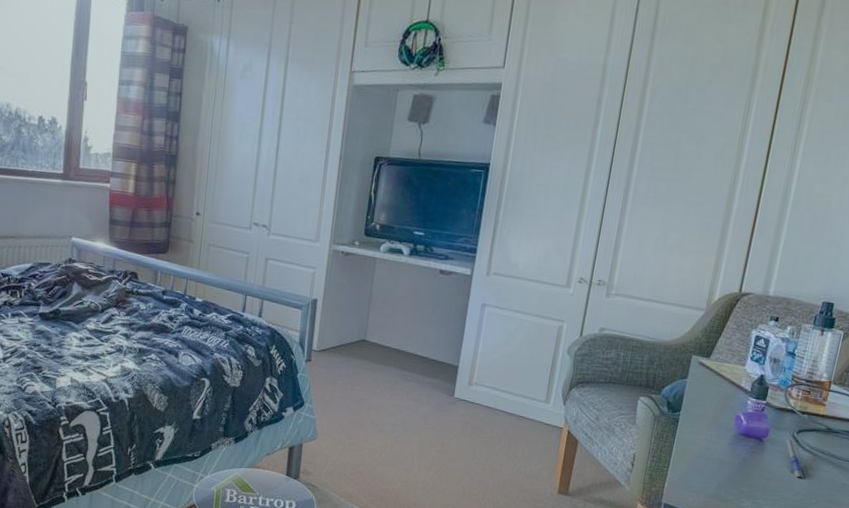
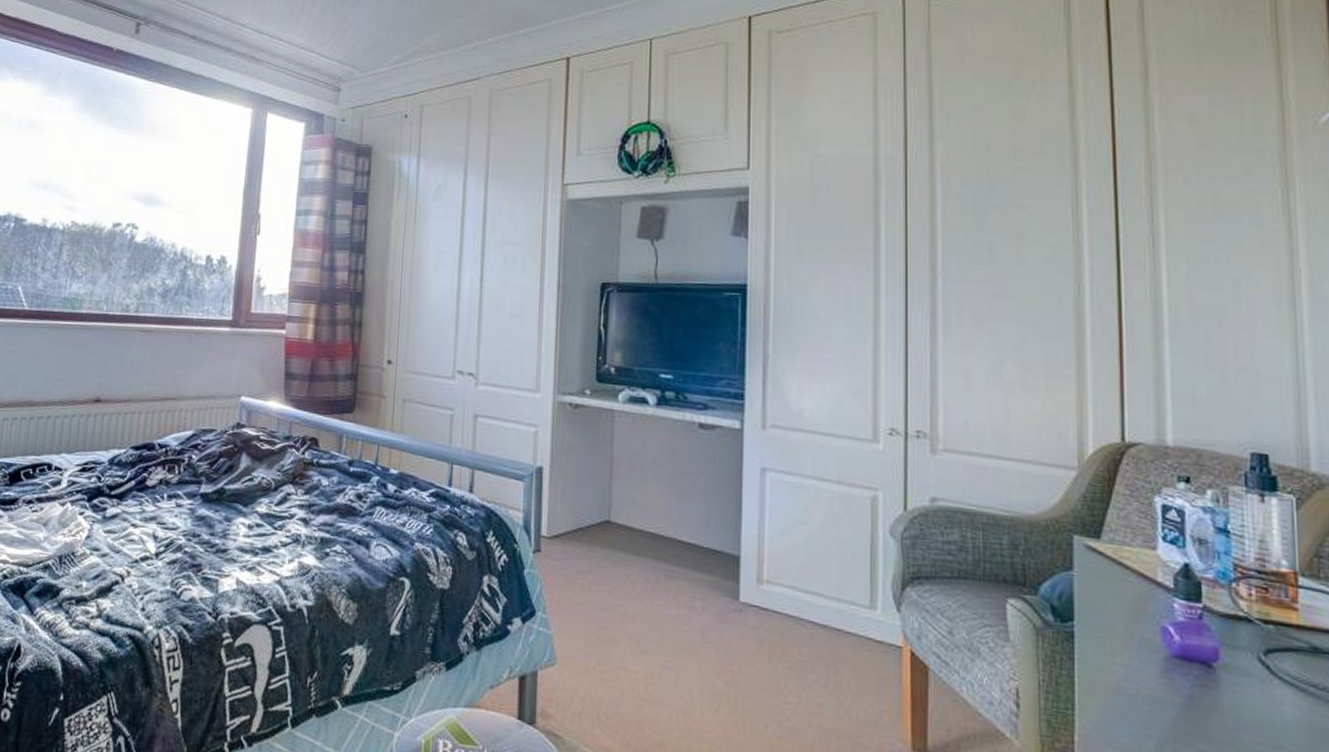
pen: present [782,439,807,480] -> none [1243,664,1298,731]

